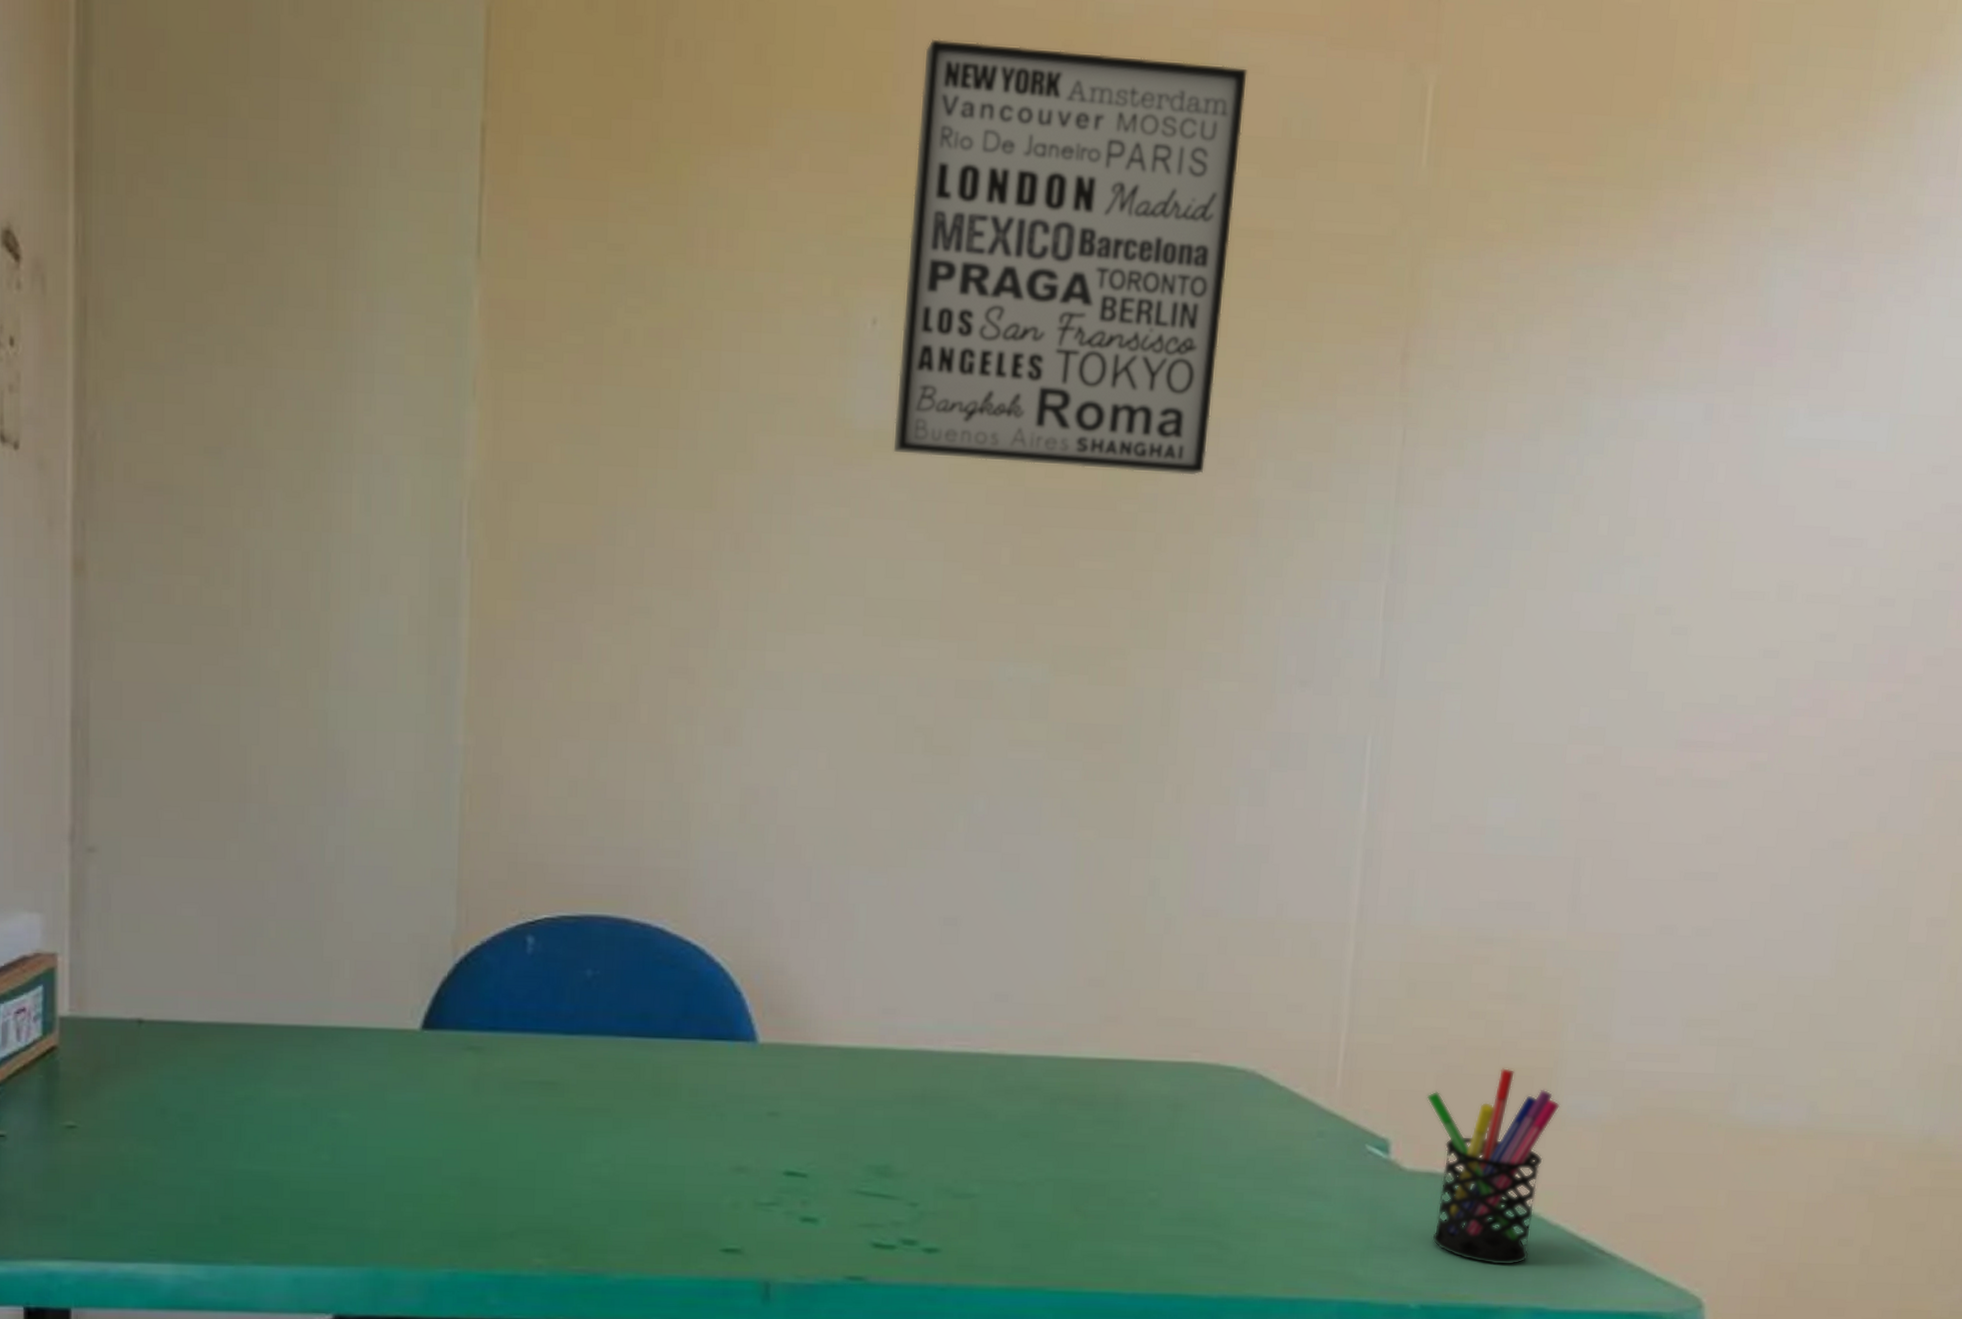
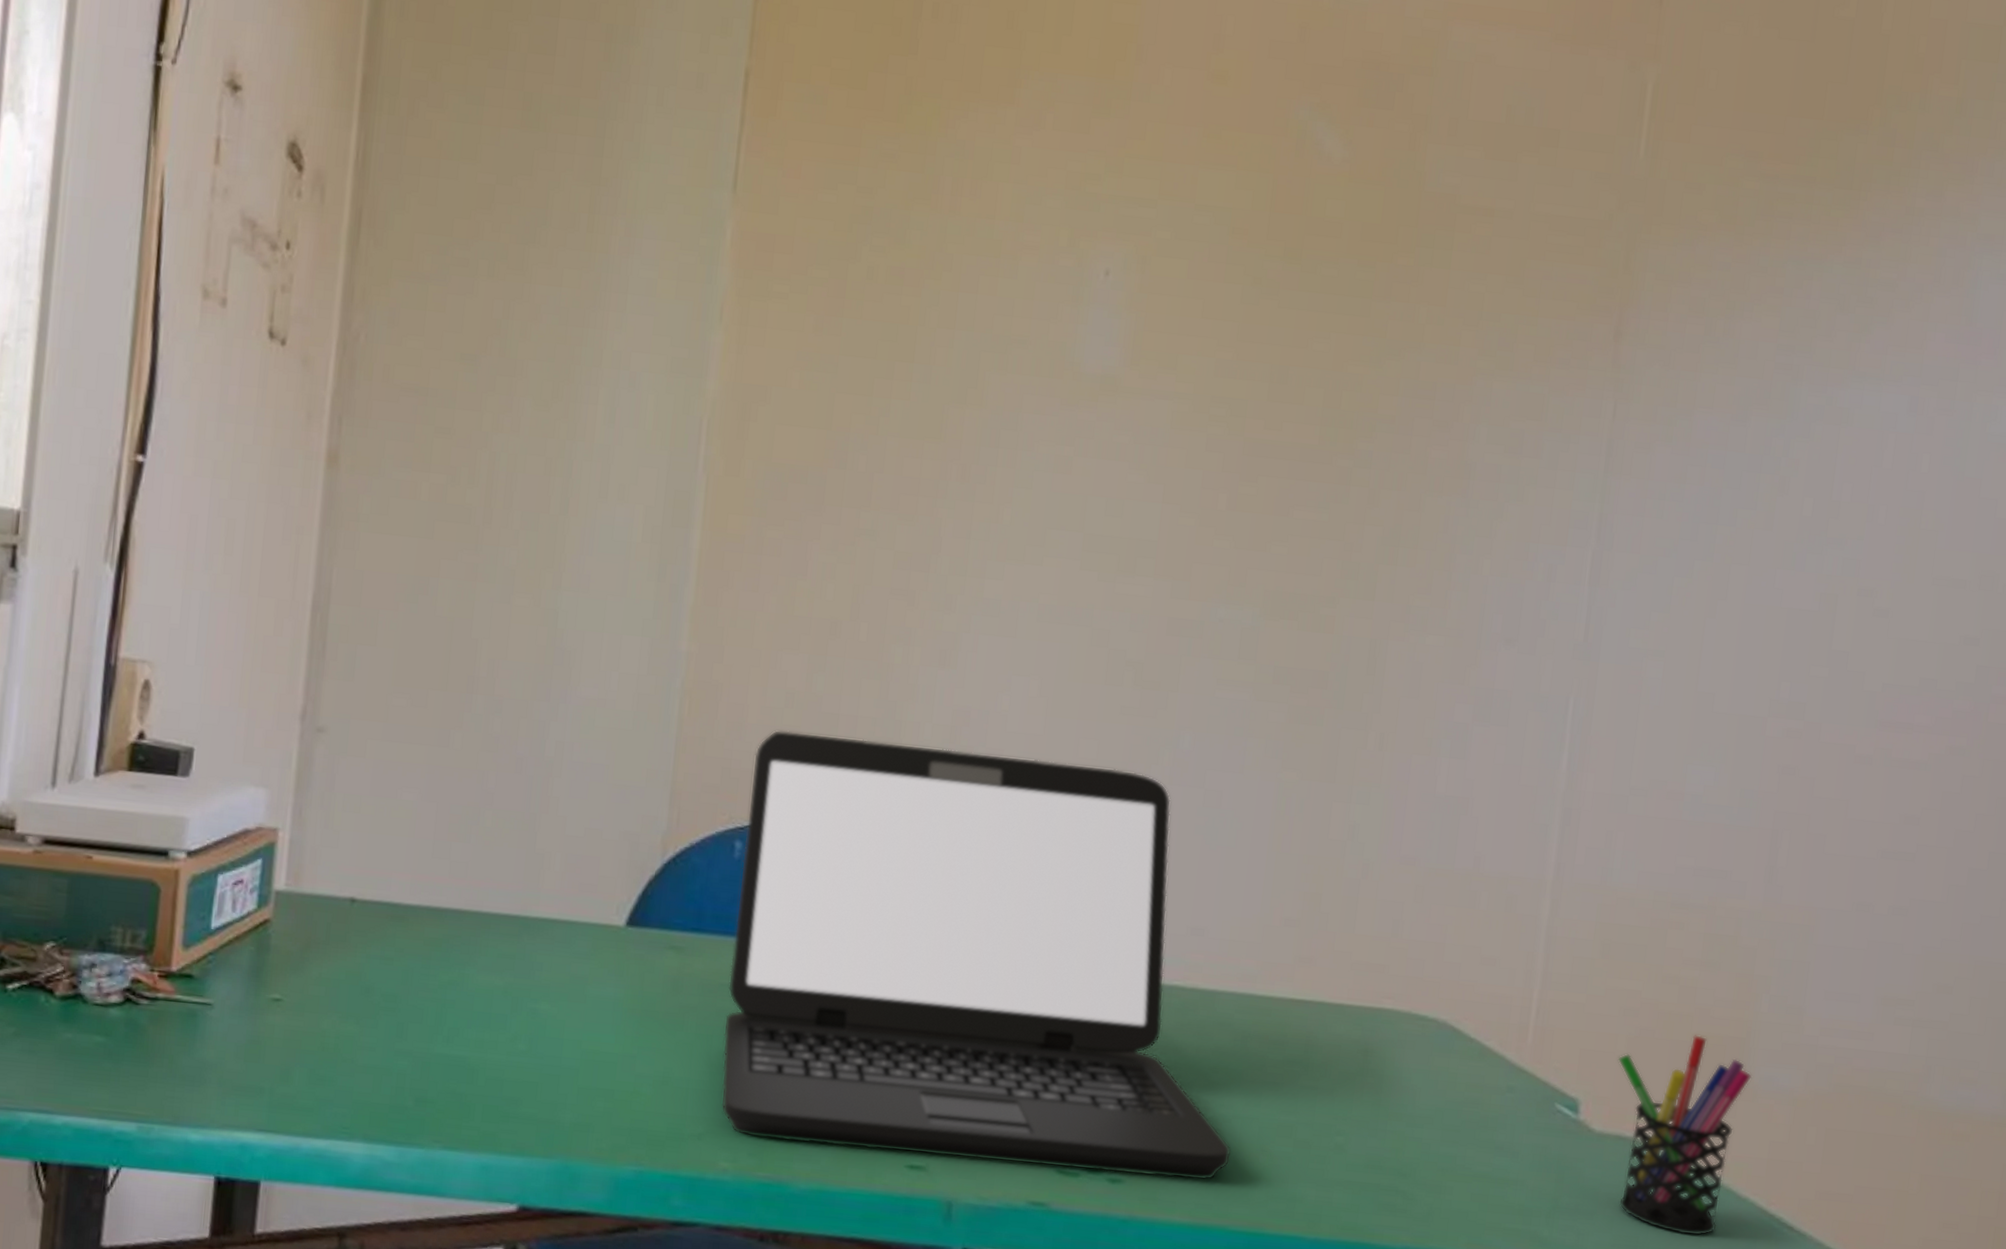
laptop: none [528,820,1046,1245] -> present [721,729,1232,1180]
wall art: present [893,39,1248,476] -> none [1119,14,1475,436]

